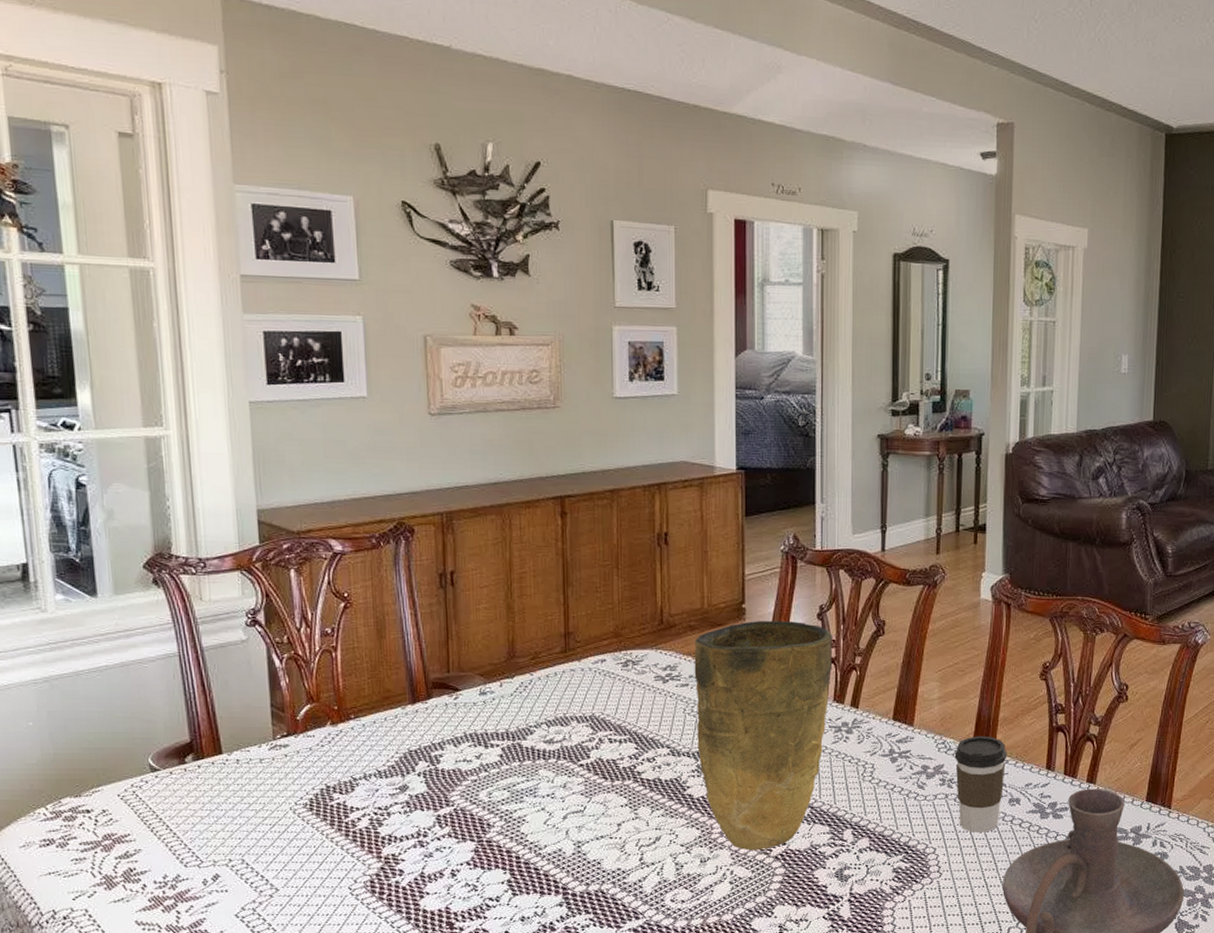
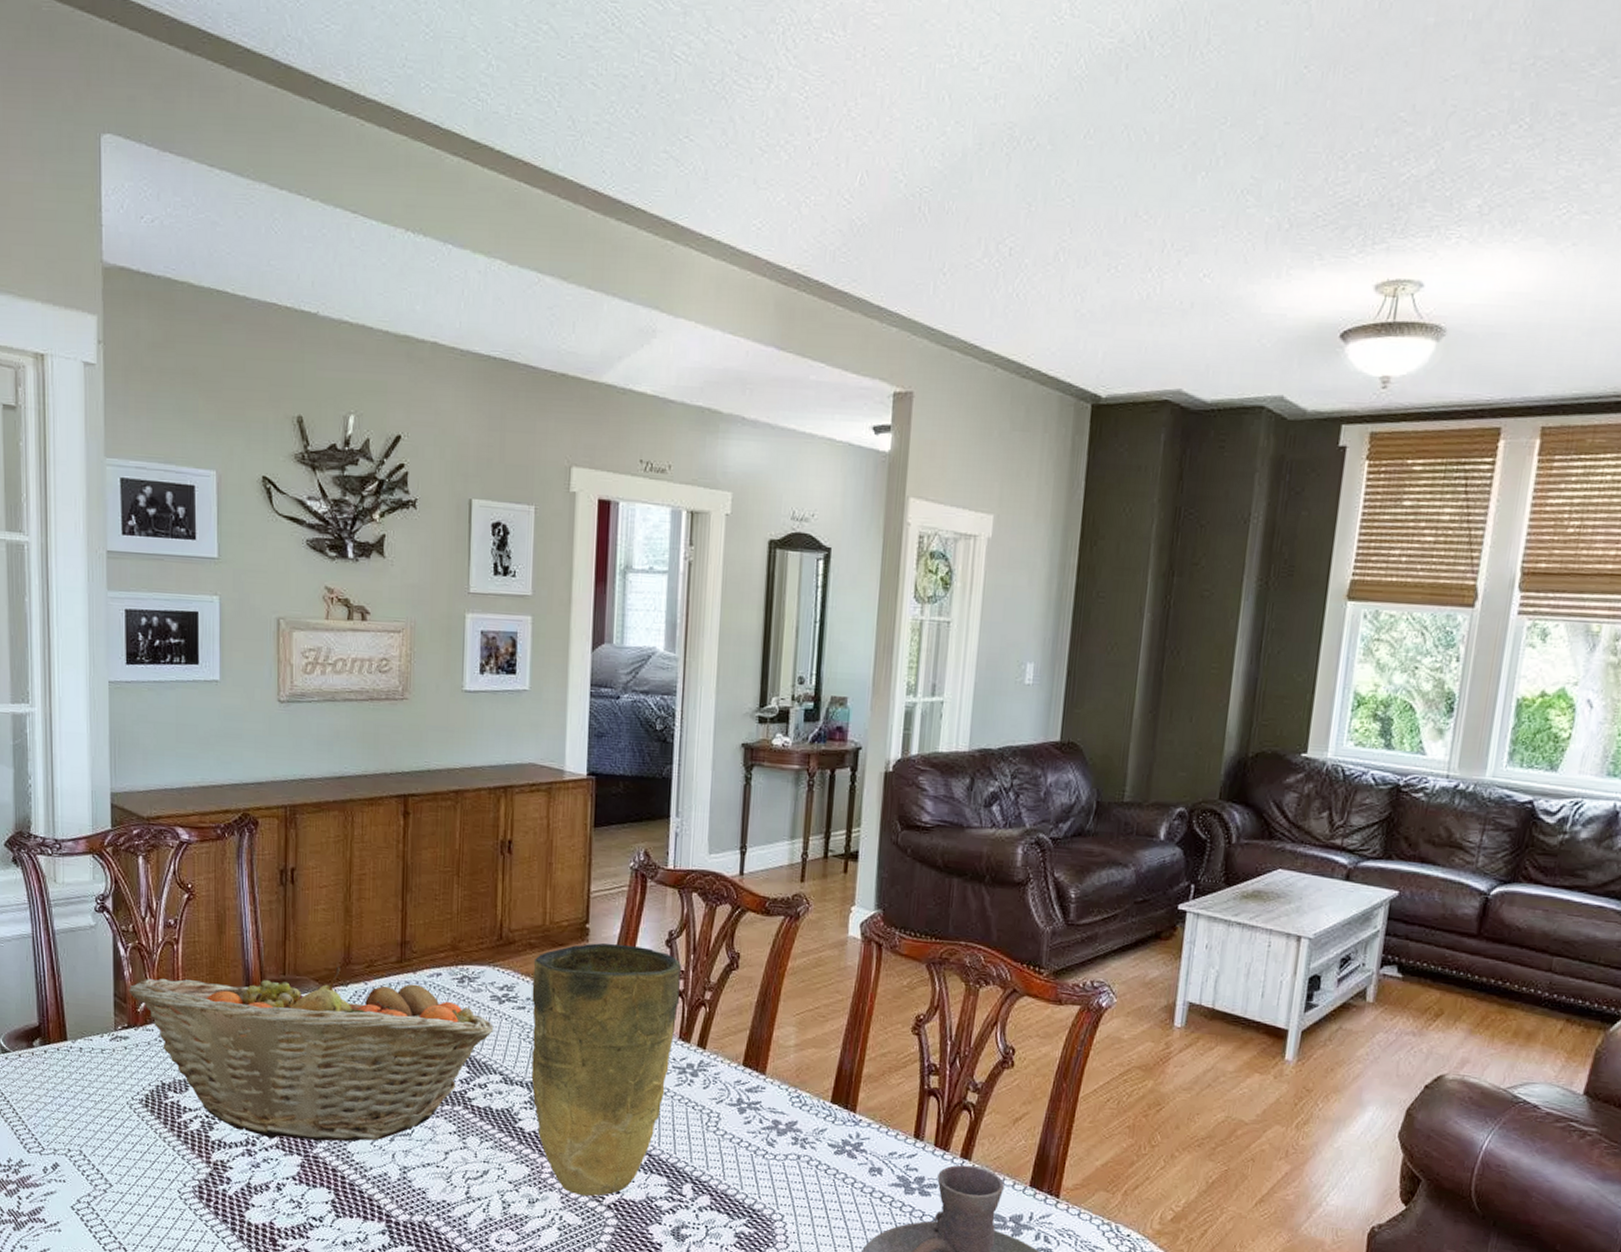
fruit basket: none [286,660,659,828] -> present [129,966,494,1142]
coffee cup: present [954,736,1008,833] -> none [809,1092,870,1203]

